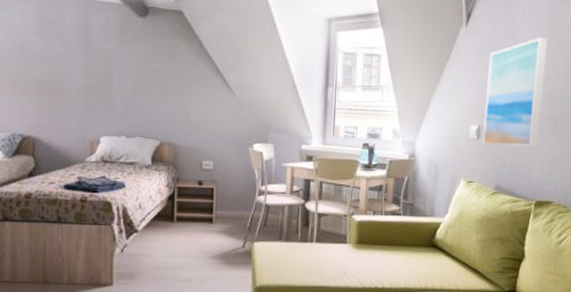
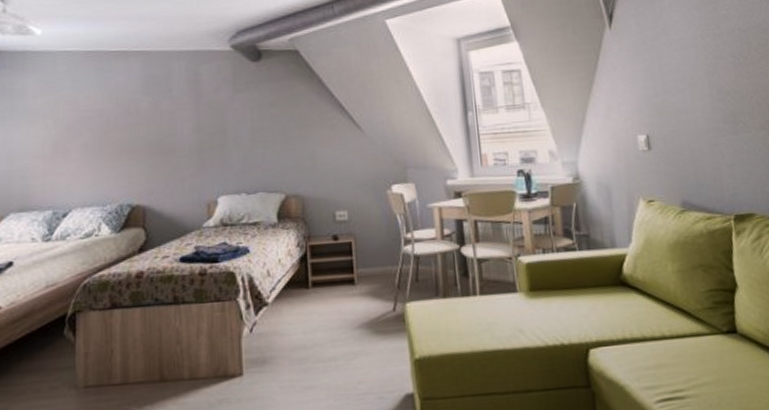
wall art: present [482,37,548,147] -> none [642,30,722,157]

